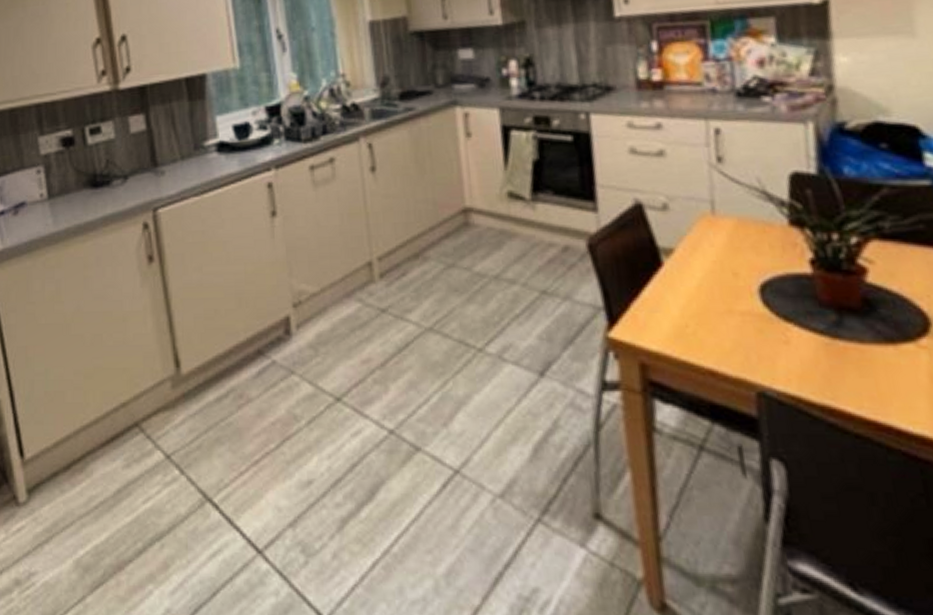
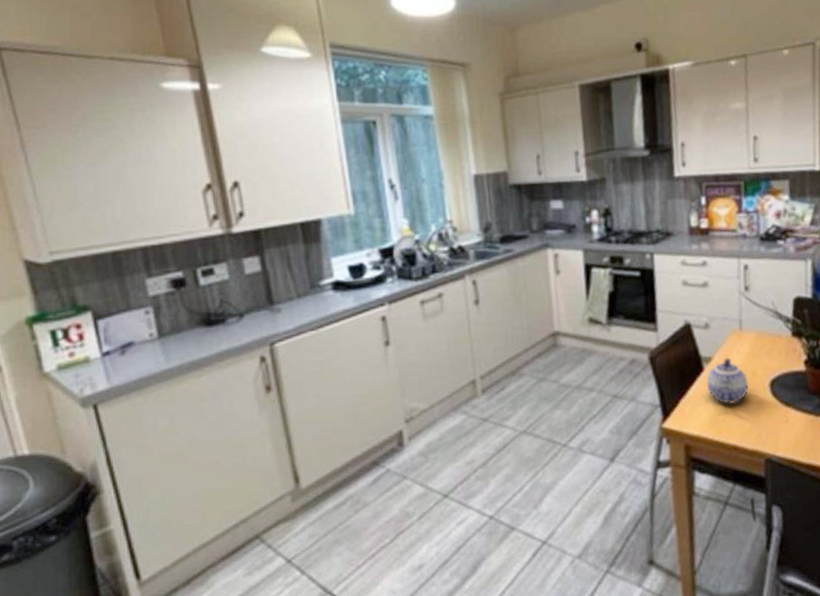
teapot: none [667,250,729,313] -> present [707,357,749,404]

